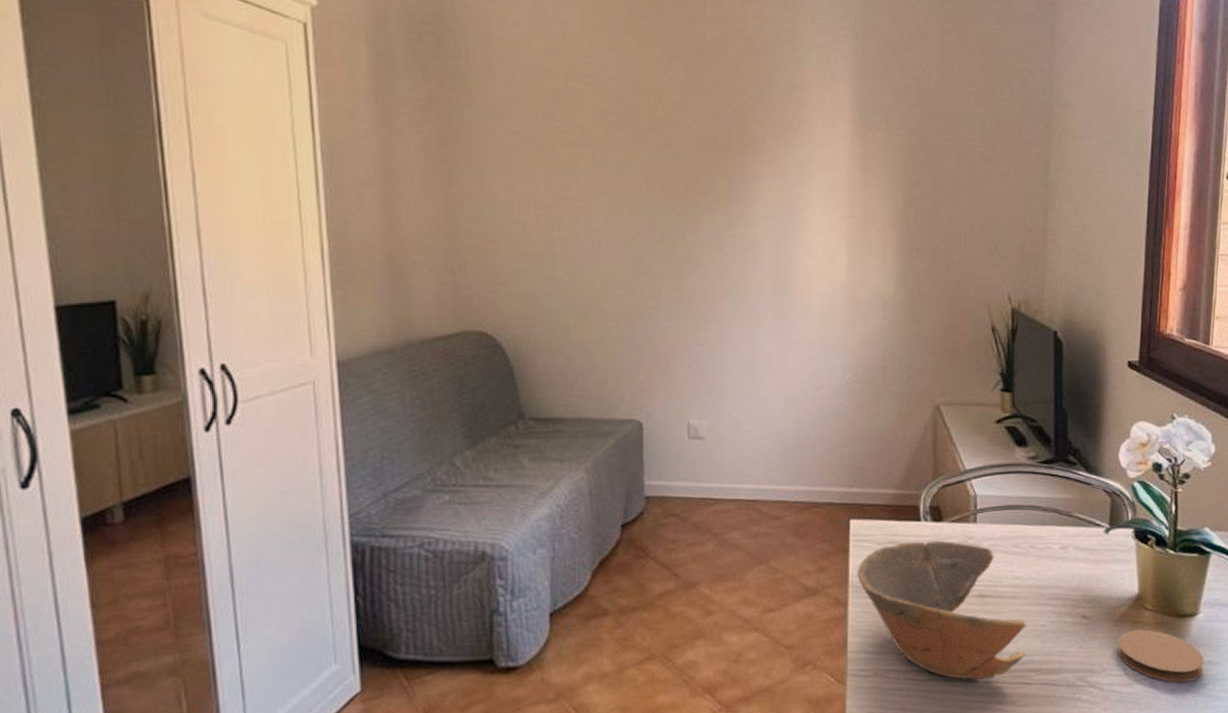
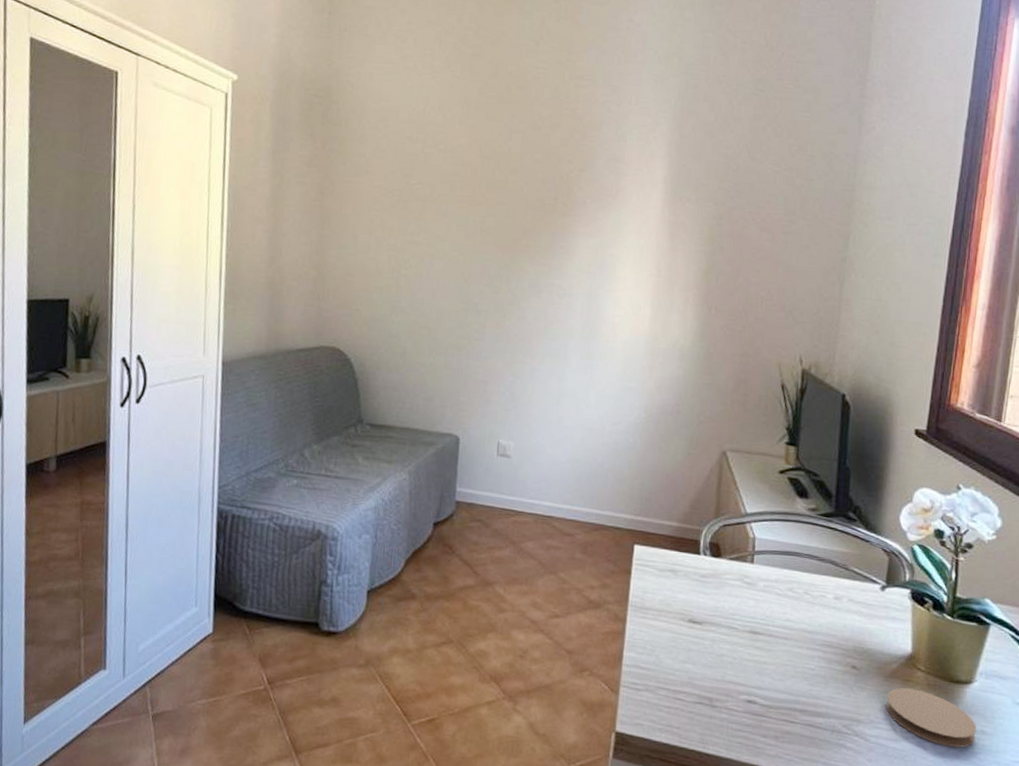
bowl: present [857,540,1026,680] -> none [637,572,795,712]

